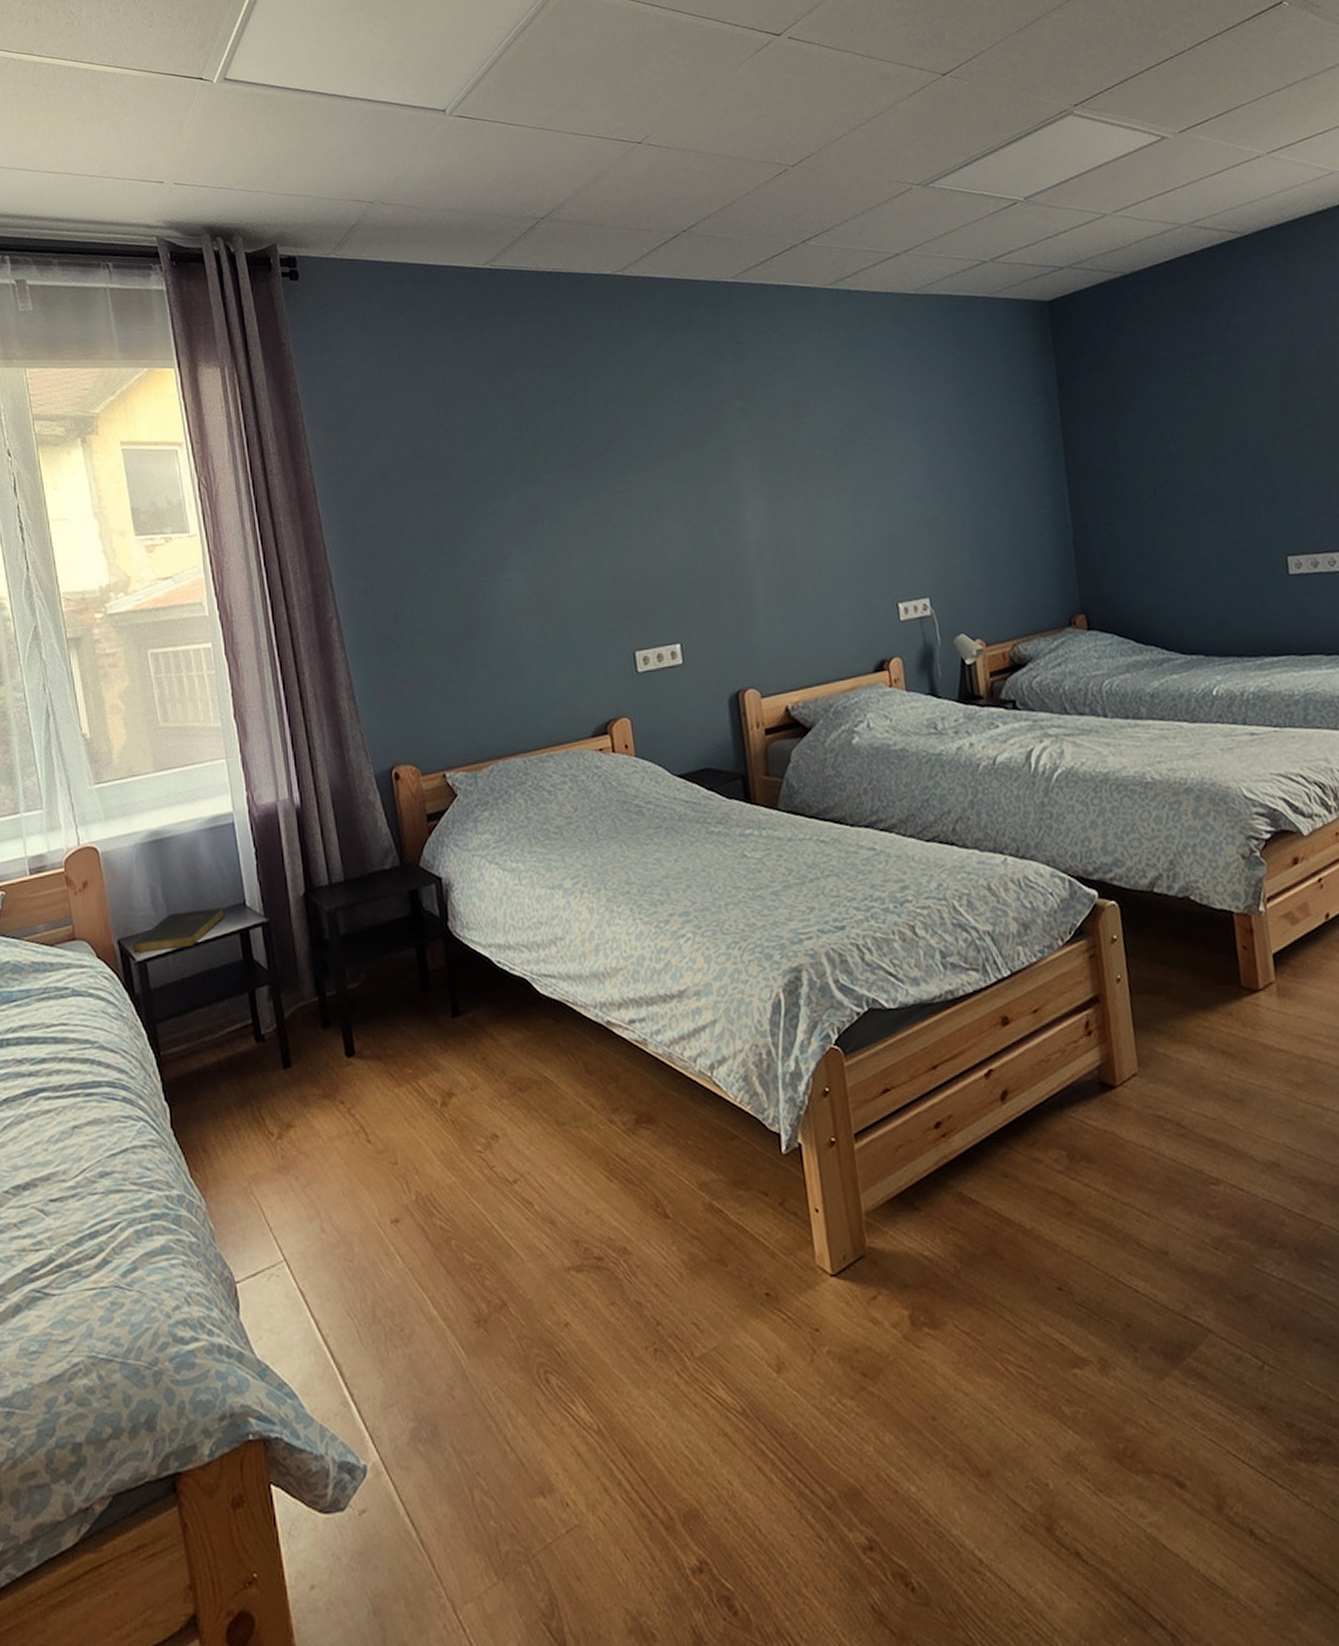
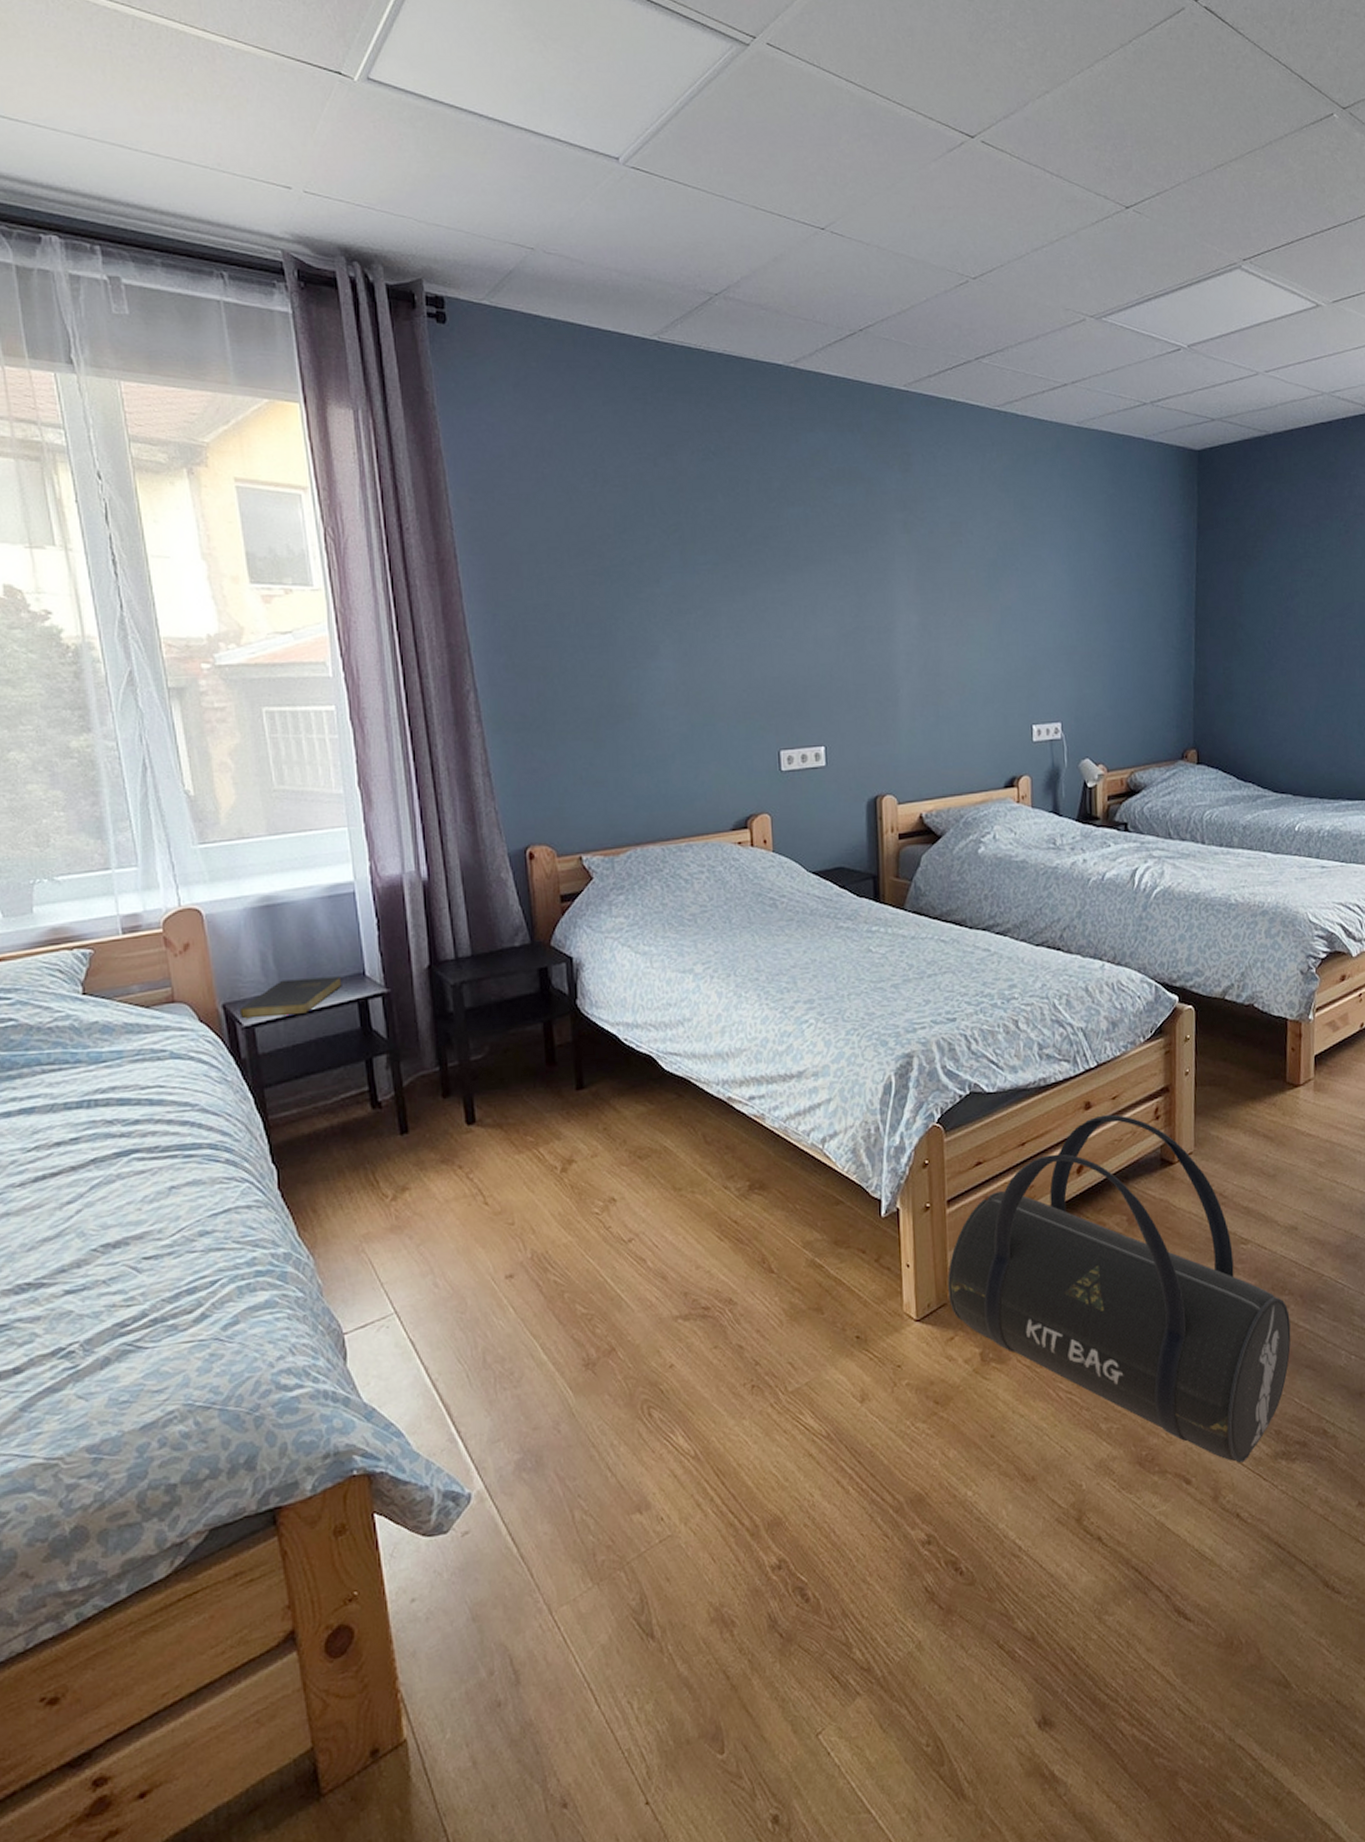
duffel bag: none [863,1030,1292,1463] -> present [948,1114,1291,1463]

